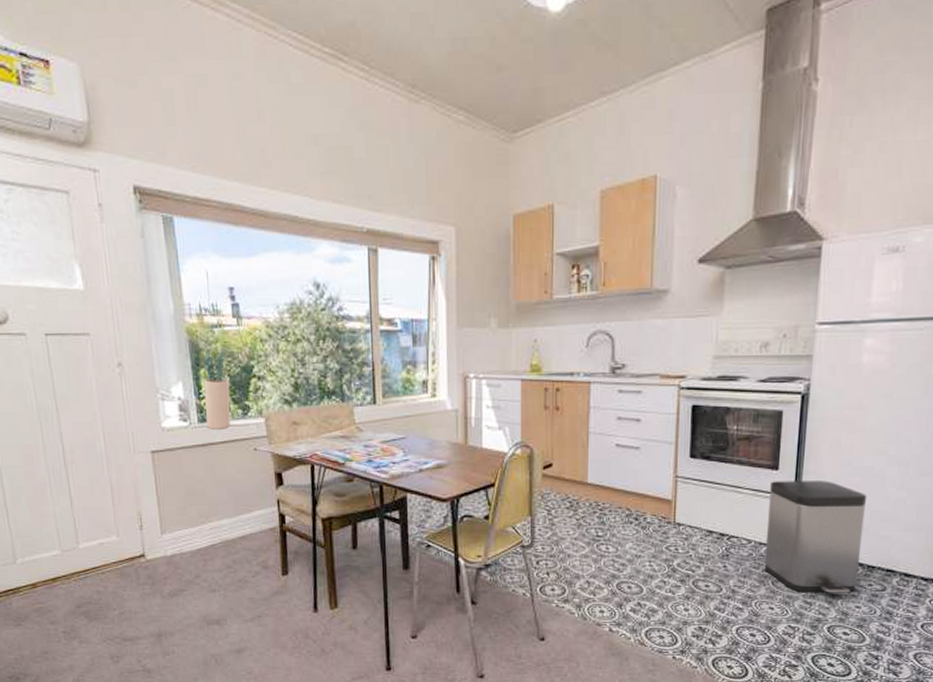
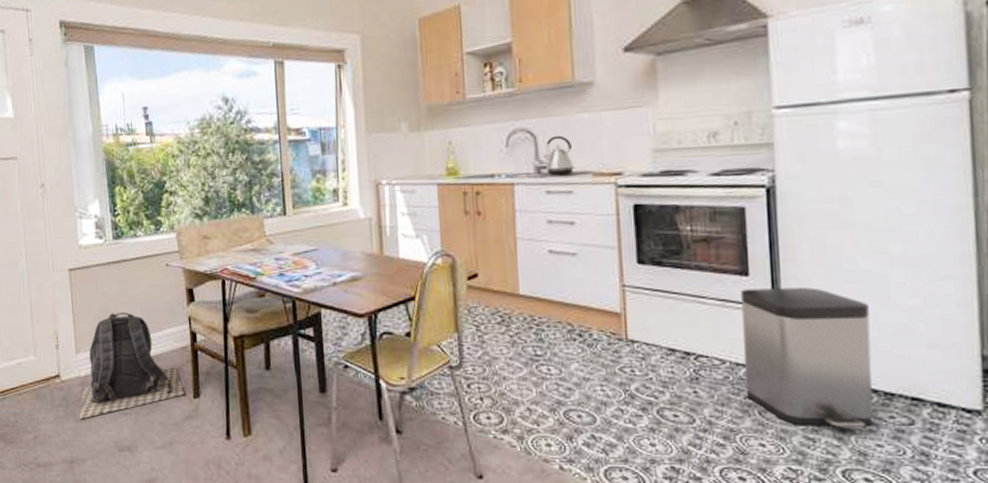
backpack: none [166,494,274,596] -> present [79,311,186,420]
vase: present [204,344,231,431] -> none [119,162,144,247]
kettle: none [619,339,646,377] -> present [544,135,576,176]

